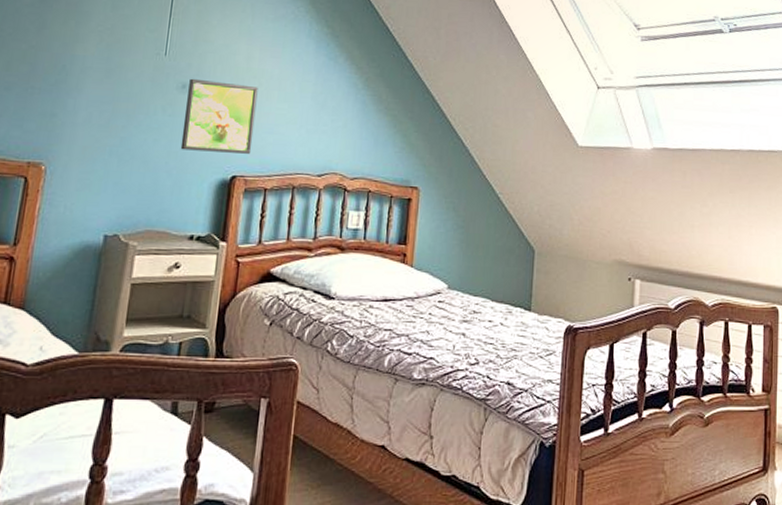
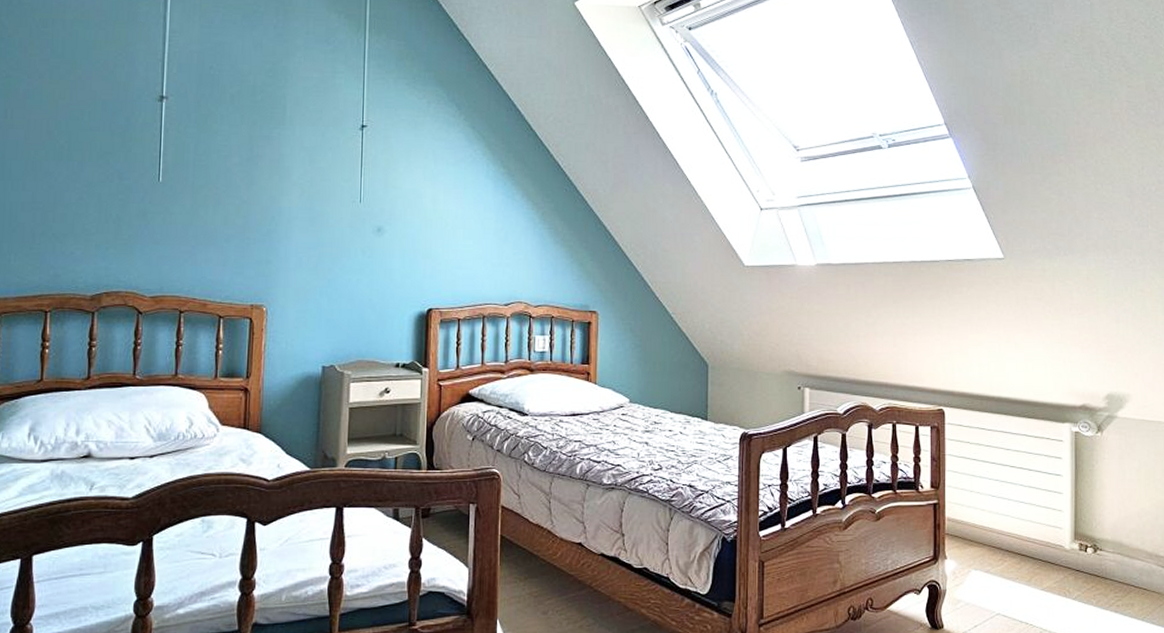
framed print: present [180,78,258,154] -> none [381,222,445,288]

